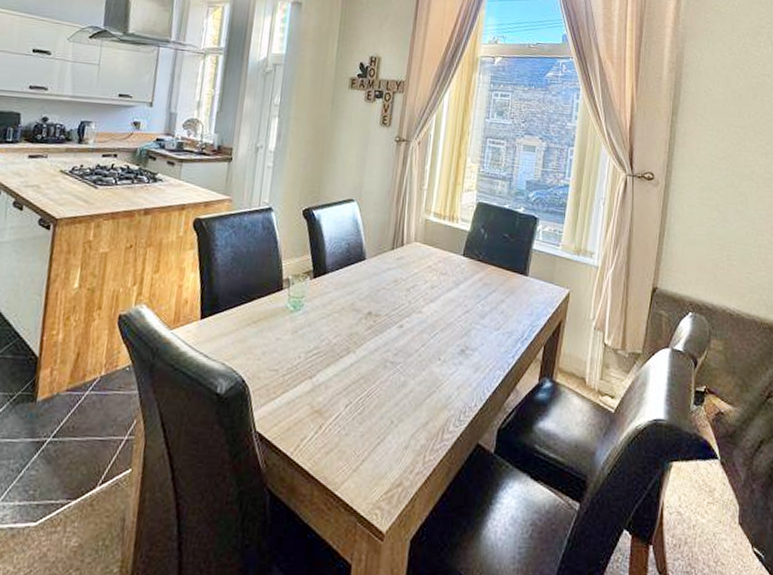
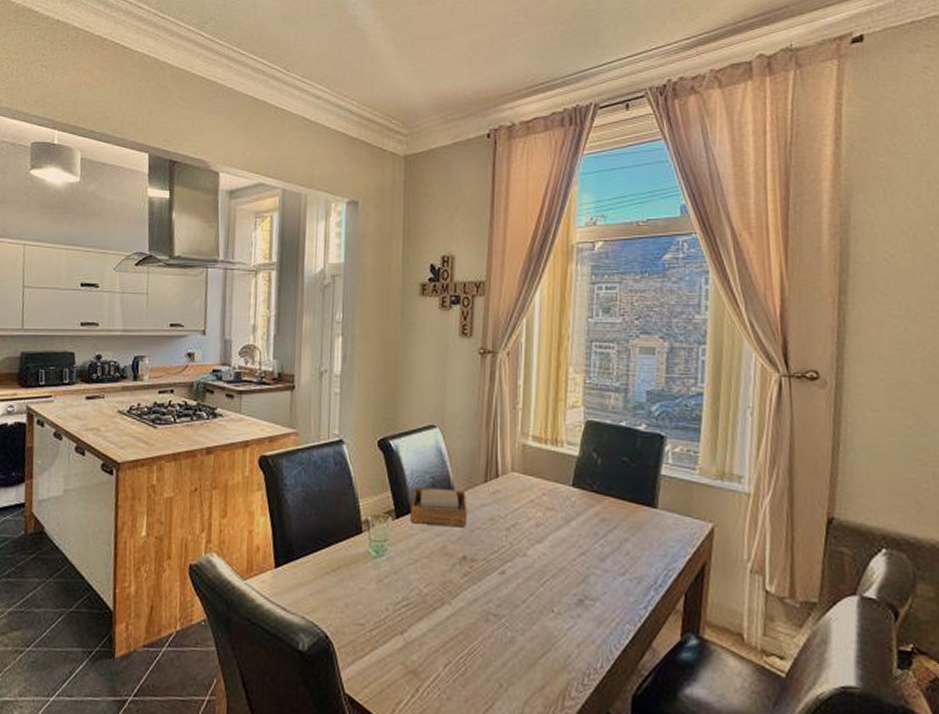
napkin holder: none [325,251,376,288] -> present [409,487,468,528]

